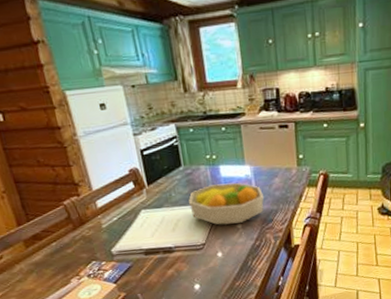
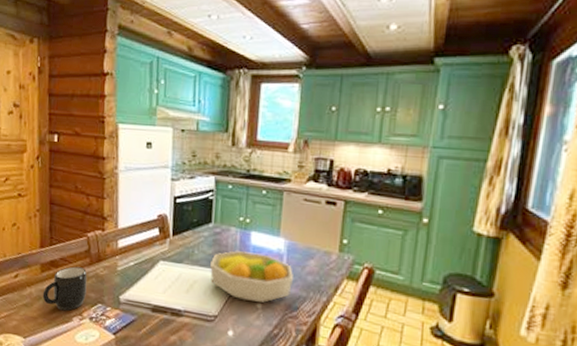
mug: none [33,234,79,277] -> present [42,266,87,311]

